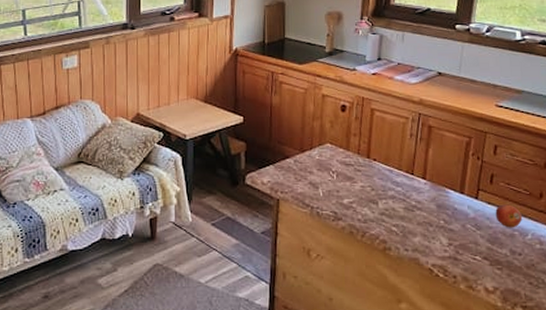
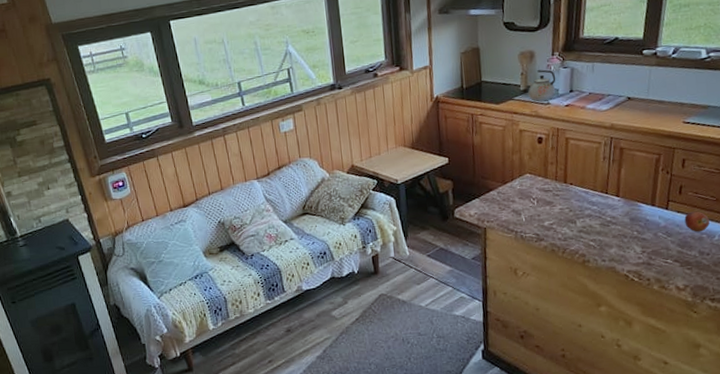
kettle: none [332,33,364,66] -> present [527,69,556,101]

